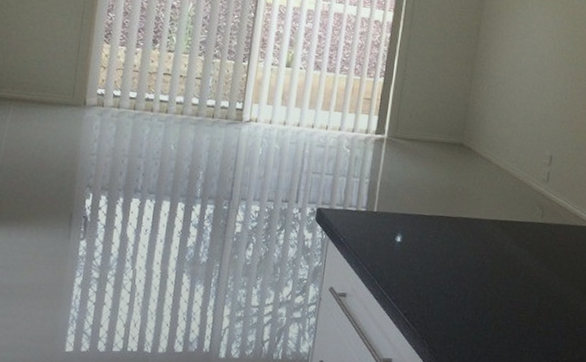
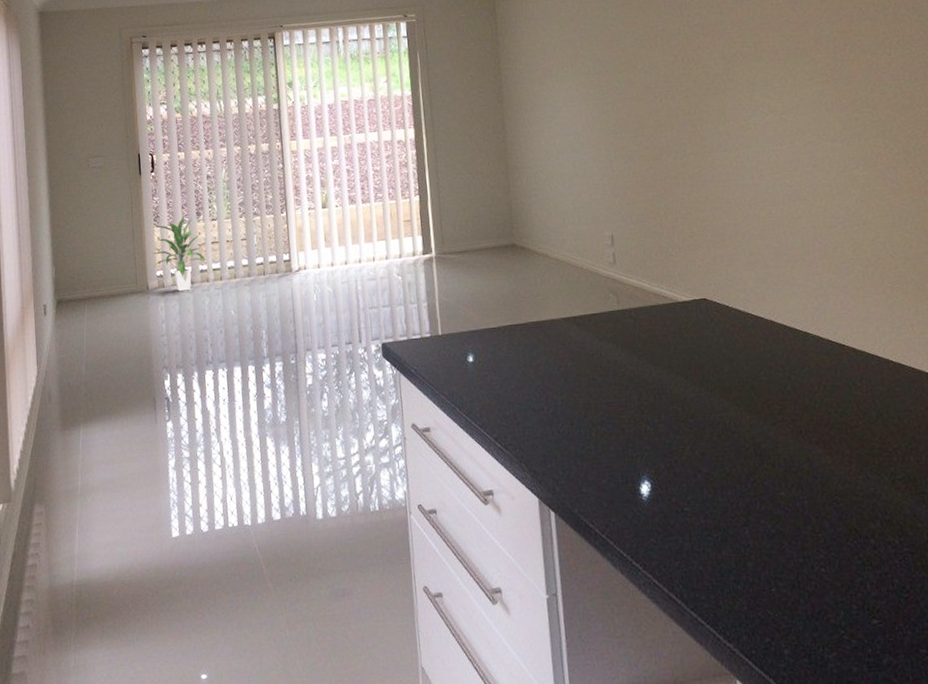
indoor plant: none [97,40,155,116] -> present [152,216,207,292]

